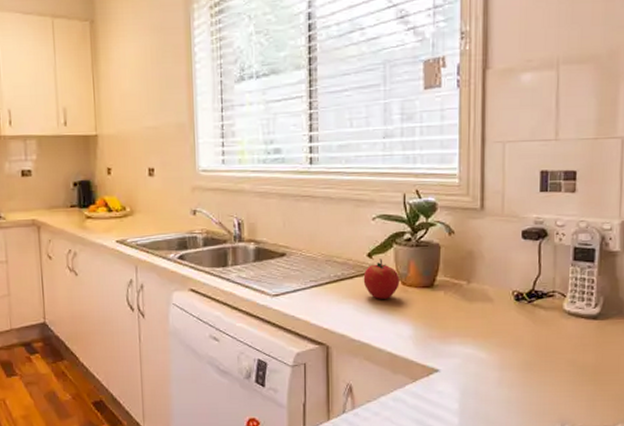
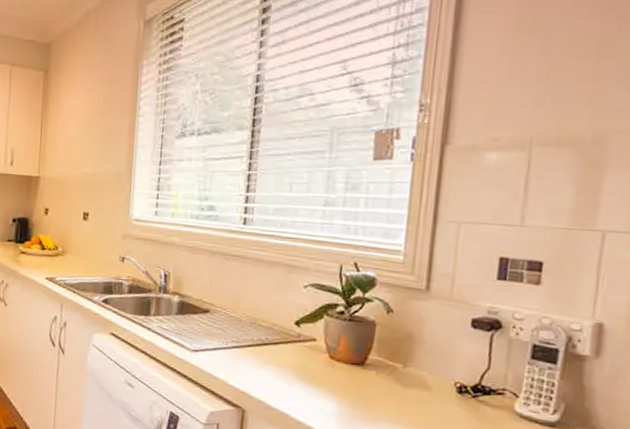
apple: present [363,259,399,299] -> none [288,328,328,371]

